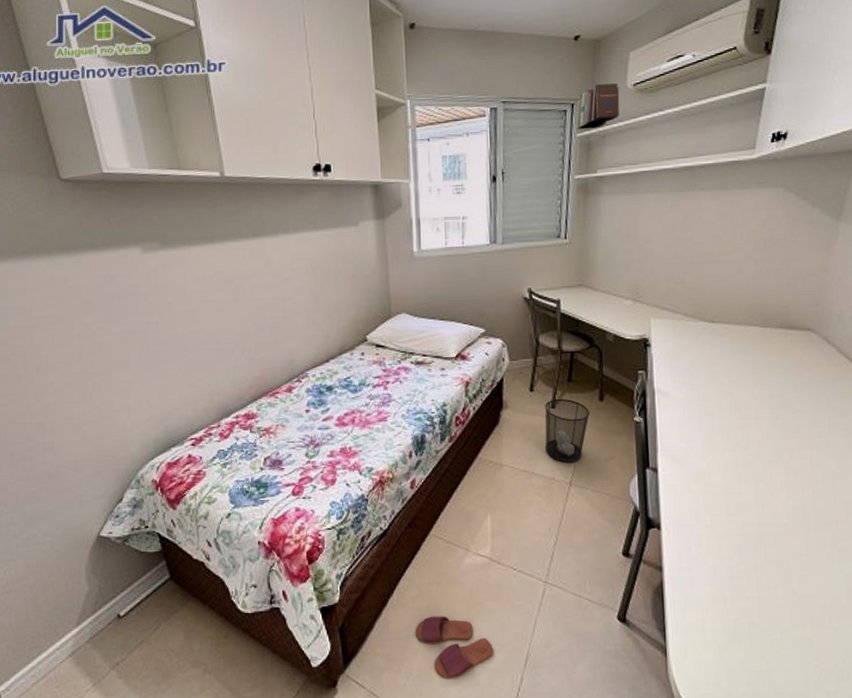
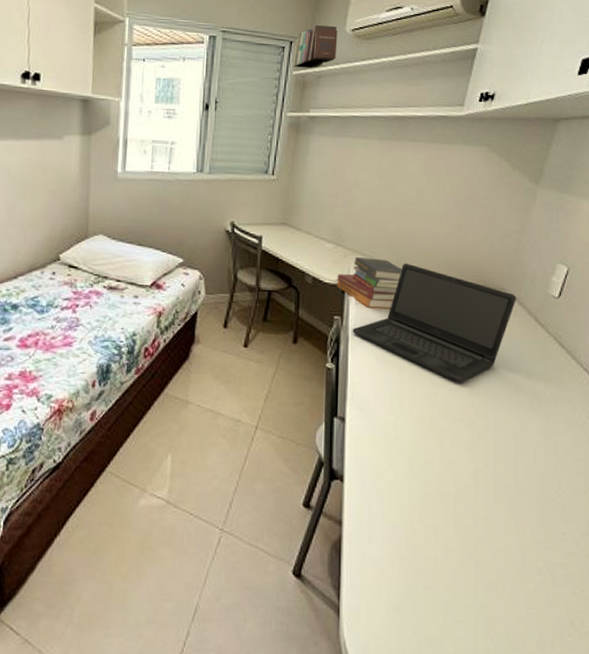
slippers: present [415,616,494,678] -> none [79,559,162,629]
waste bin: present [545,398,591,463] -> none [234,337,283,405]
books: none [638,310,704,360] -> present [337,257,403,309]
laptop: none [657,312,824,426] -> present [352,263,516,383]

